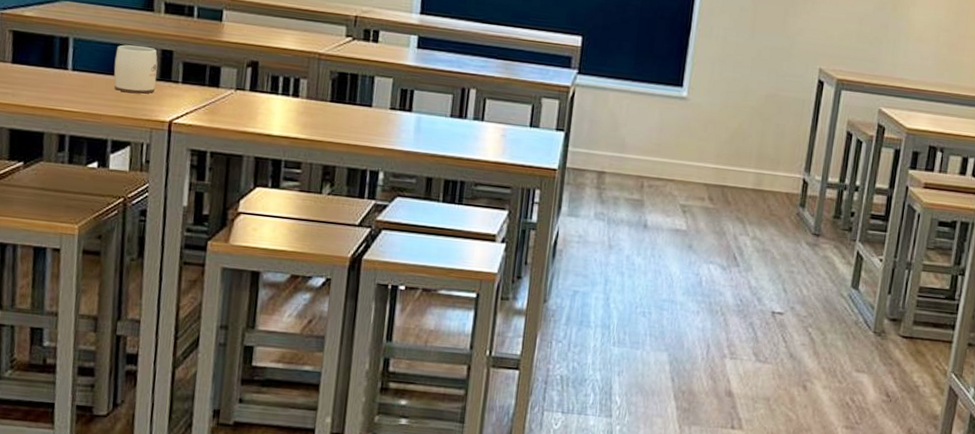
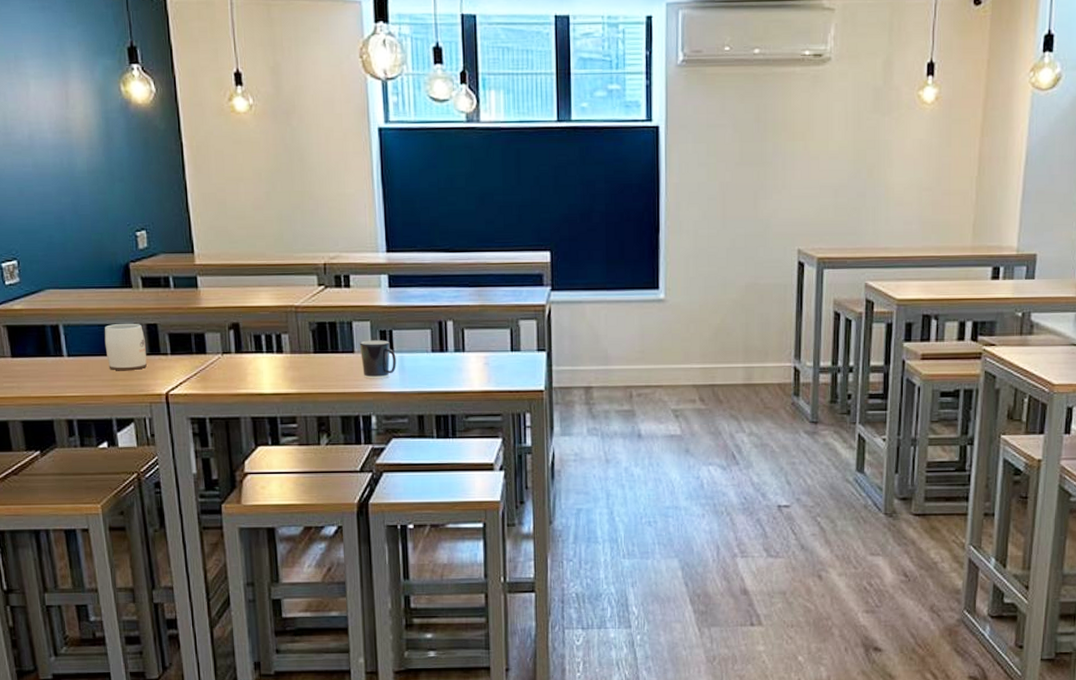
mug: none [377,96,414,137] -> present [359,340,396,379]

